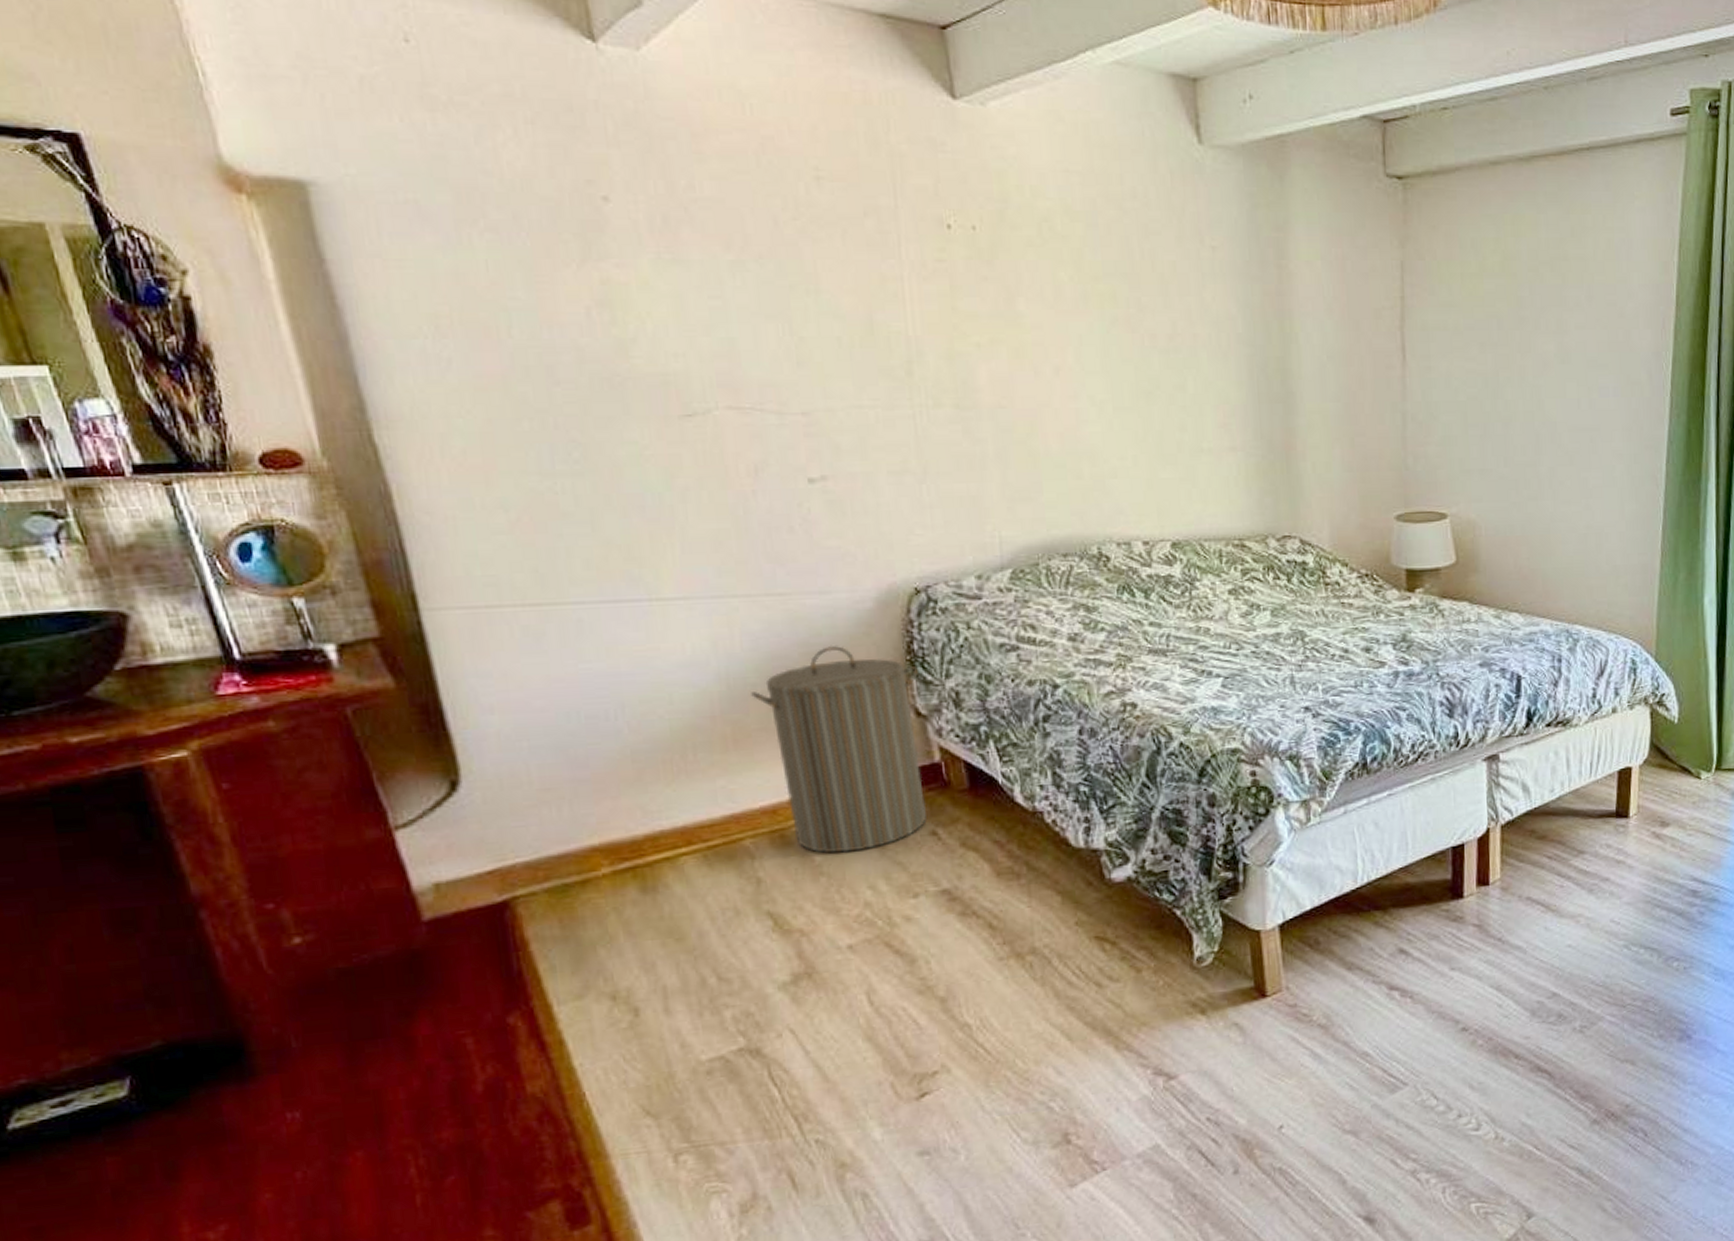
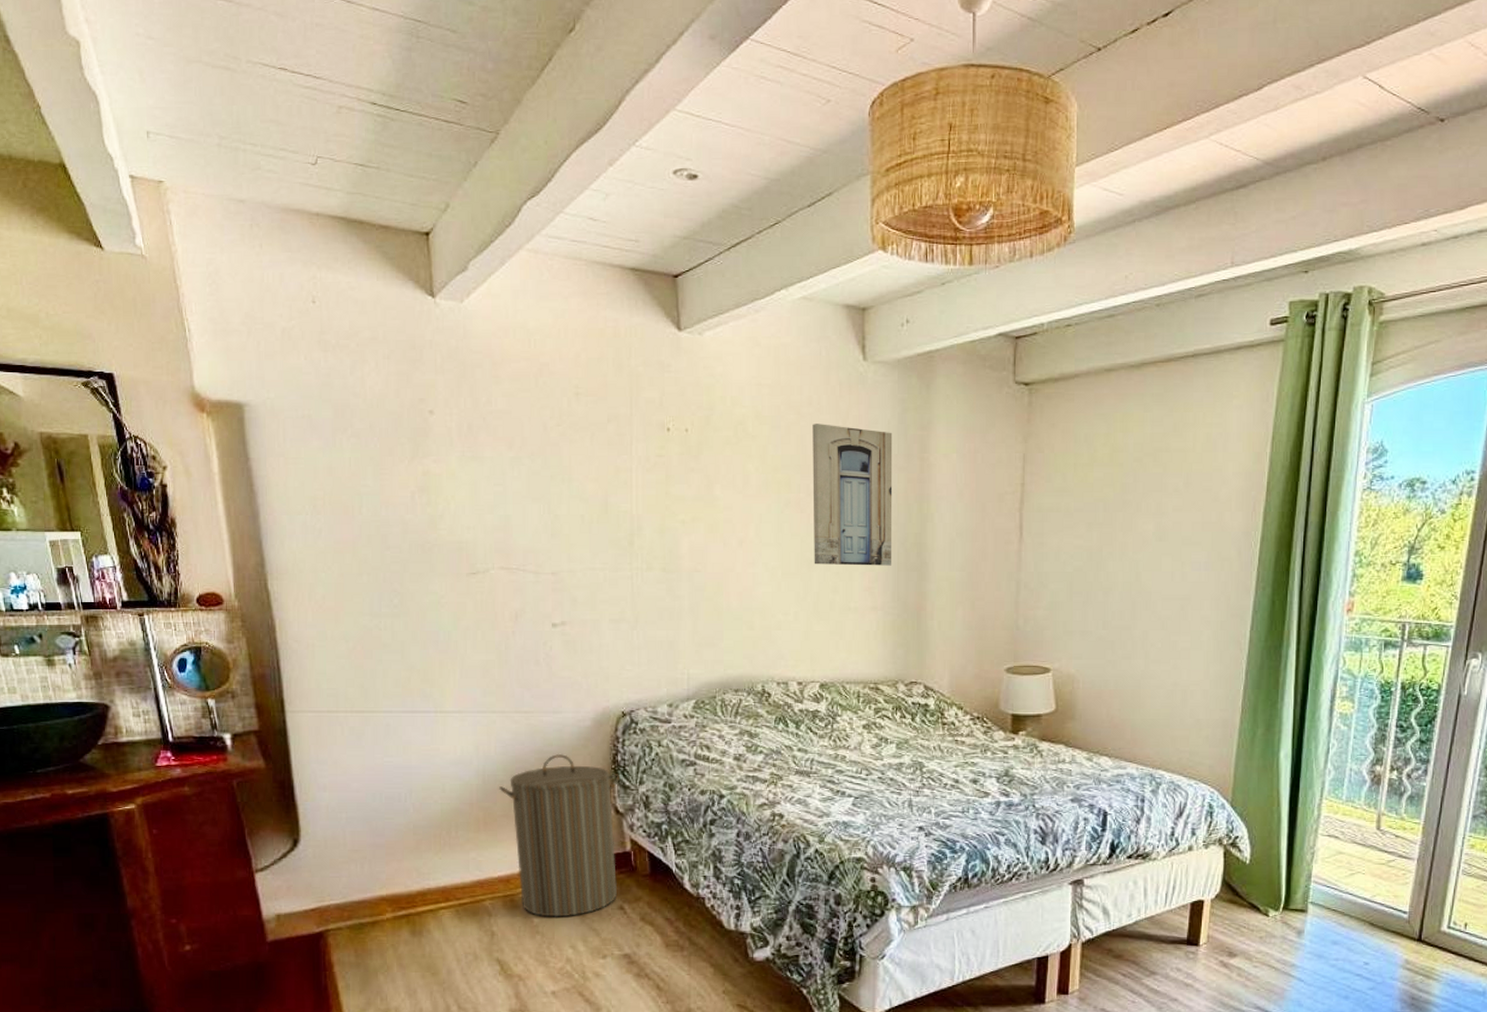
wall art: none [1139,222,1252,398] -> present [812,424,893,566]

